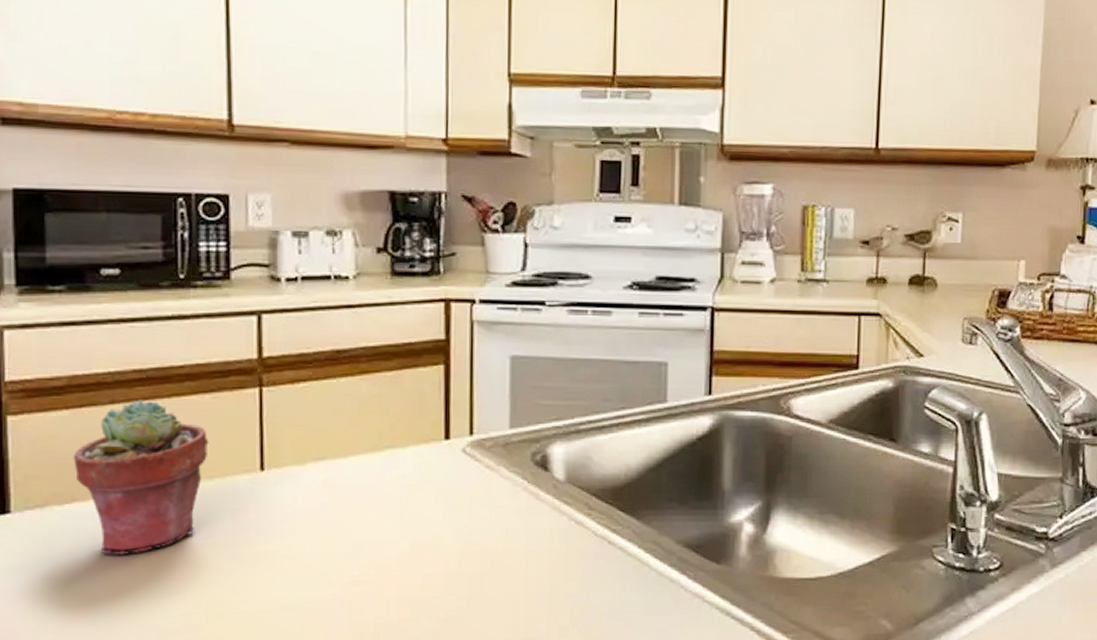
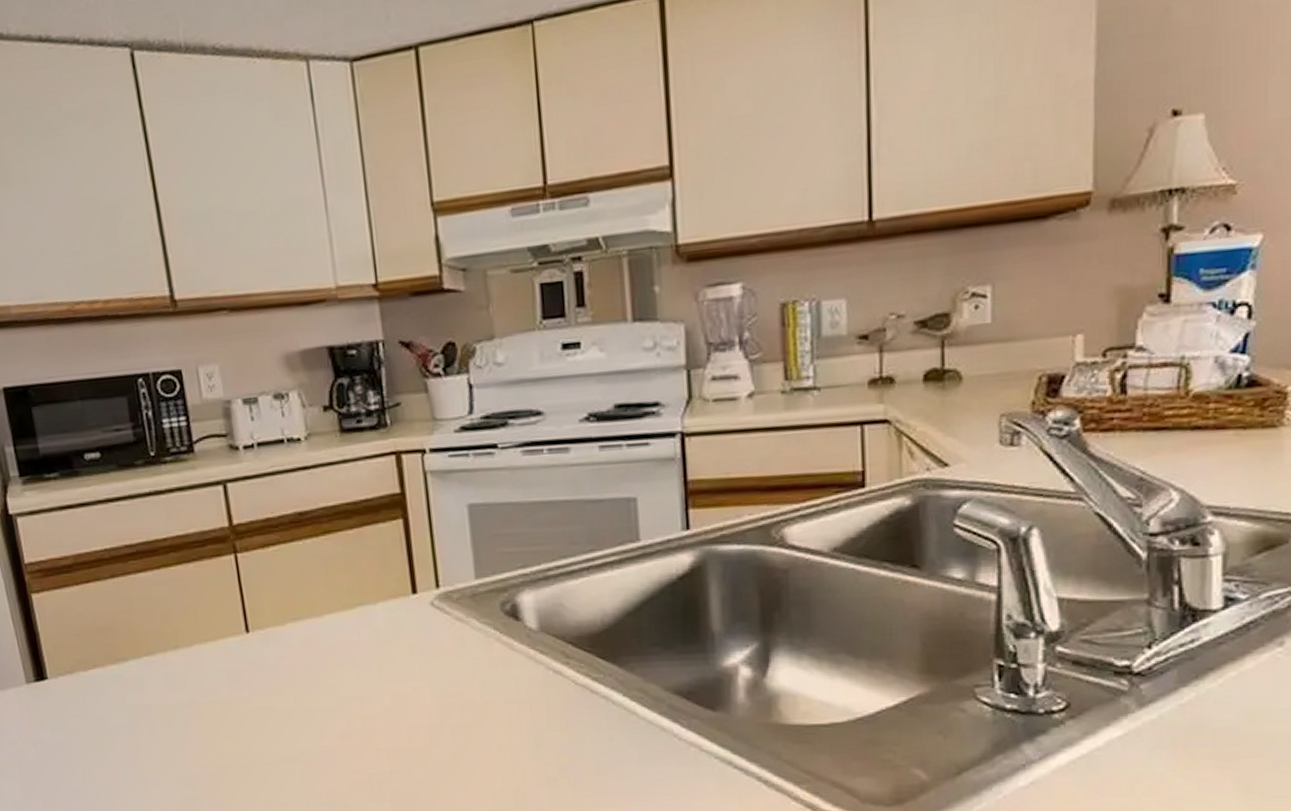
potted succulent: present [73,400,209,555] -> none [89,572,199,714]

